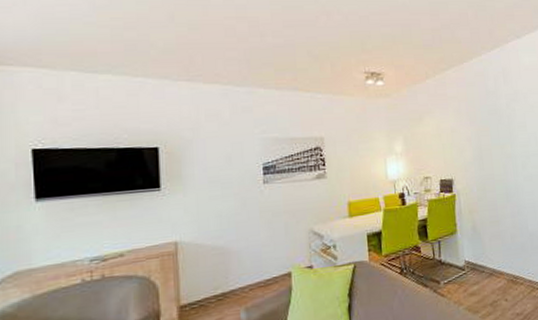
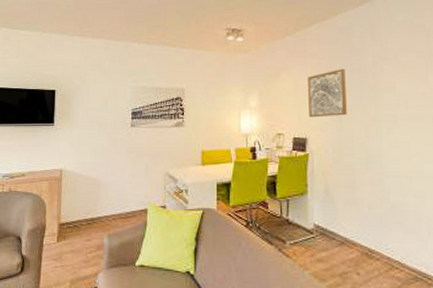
wall art: none [450,110,487,159] -> present [308,68,347,118]

